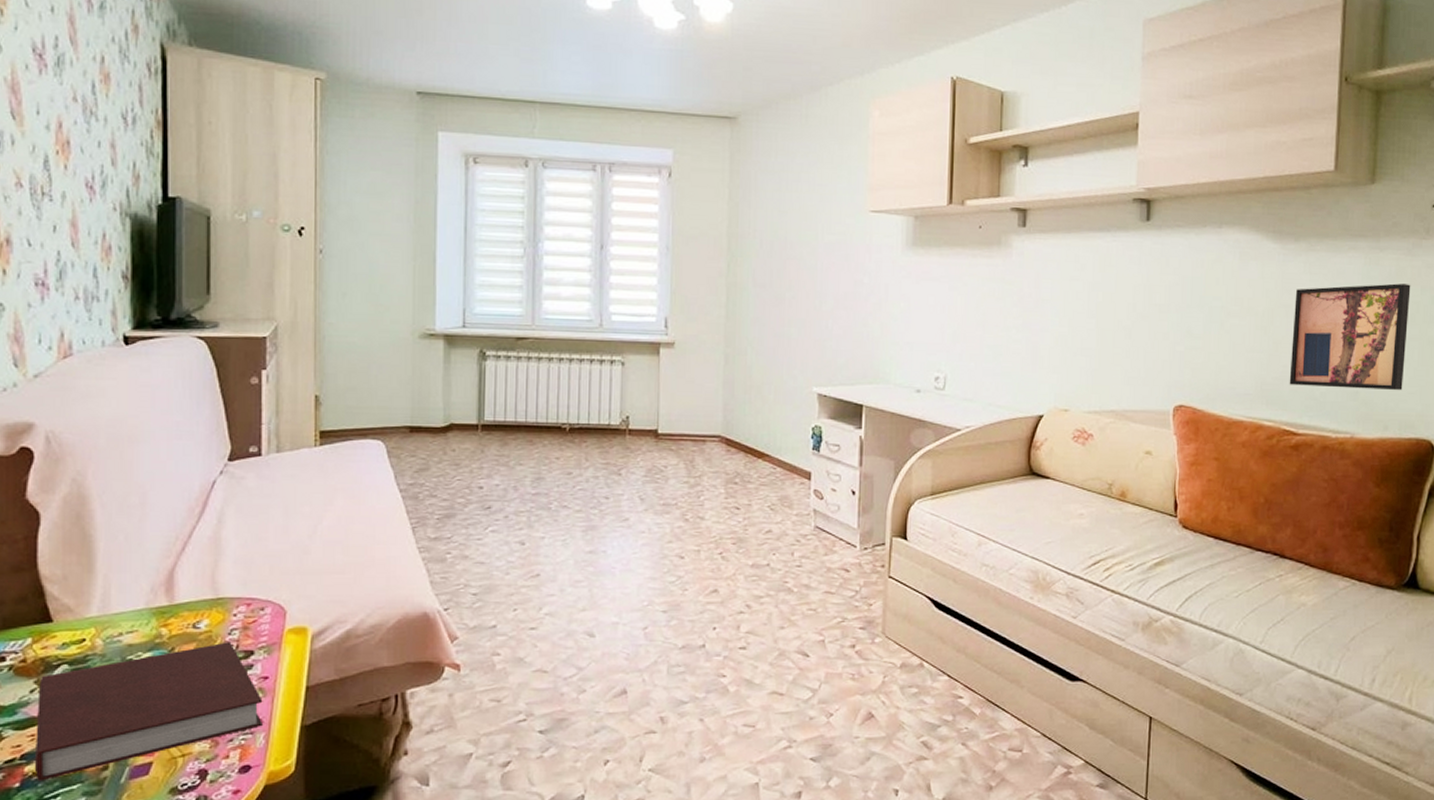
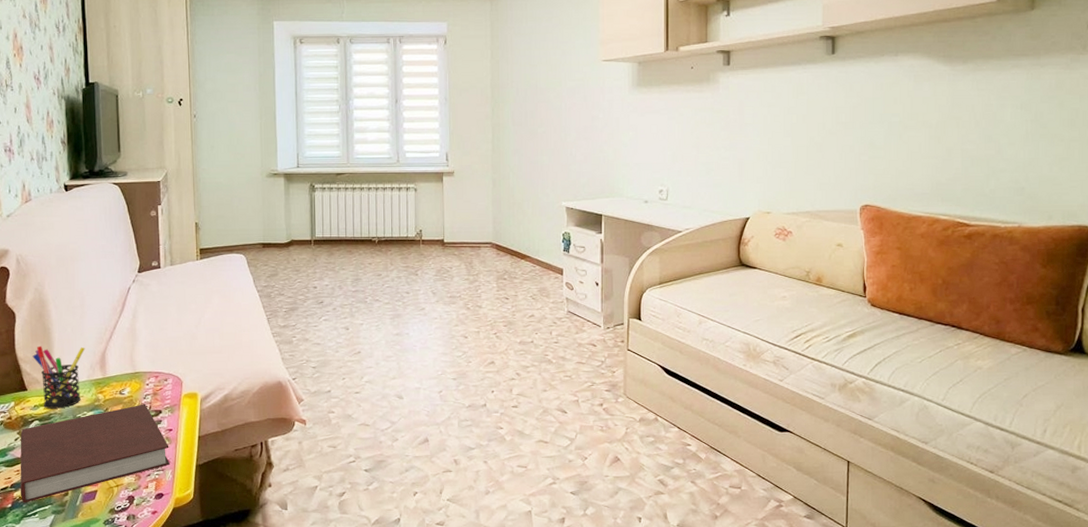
pen holder: none [63,559,145,648] -> present [32,345,85,409]
wall art: present [1289,283,1411,390] -> none [961,94,1070,185]

